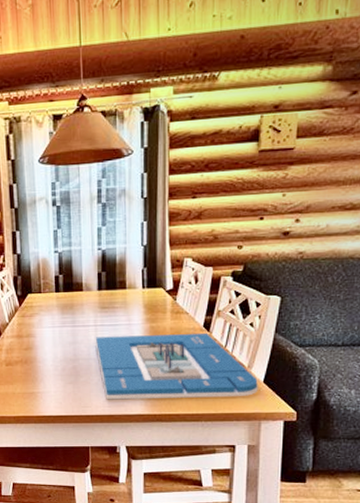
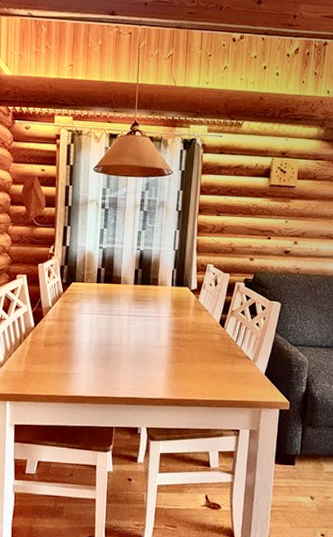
architectural model: present [95,334,259,400] -> none [127,325,261,387]

